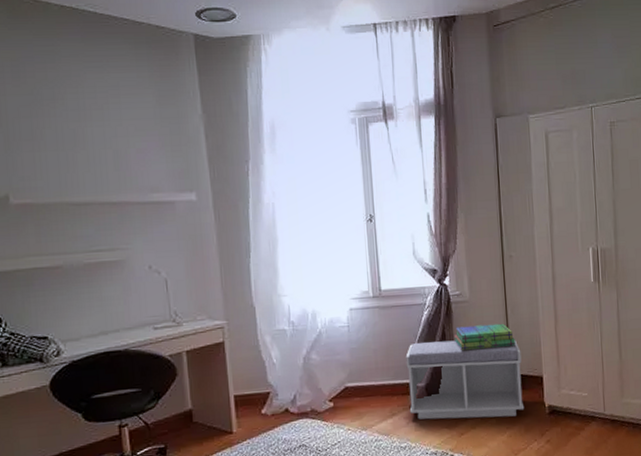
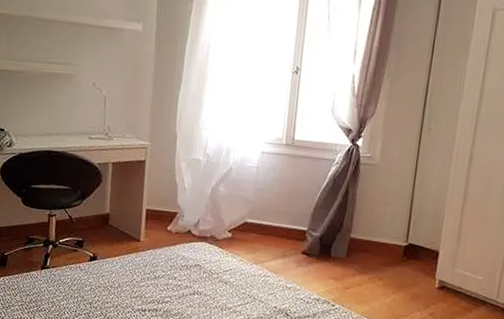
bench: present [405,340,525,420] -> none [300,194,422,283]
stack of books: present [454,323,516,350] -> none [357,187,418,216]

